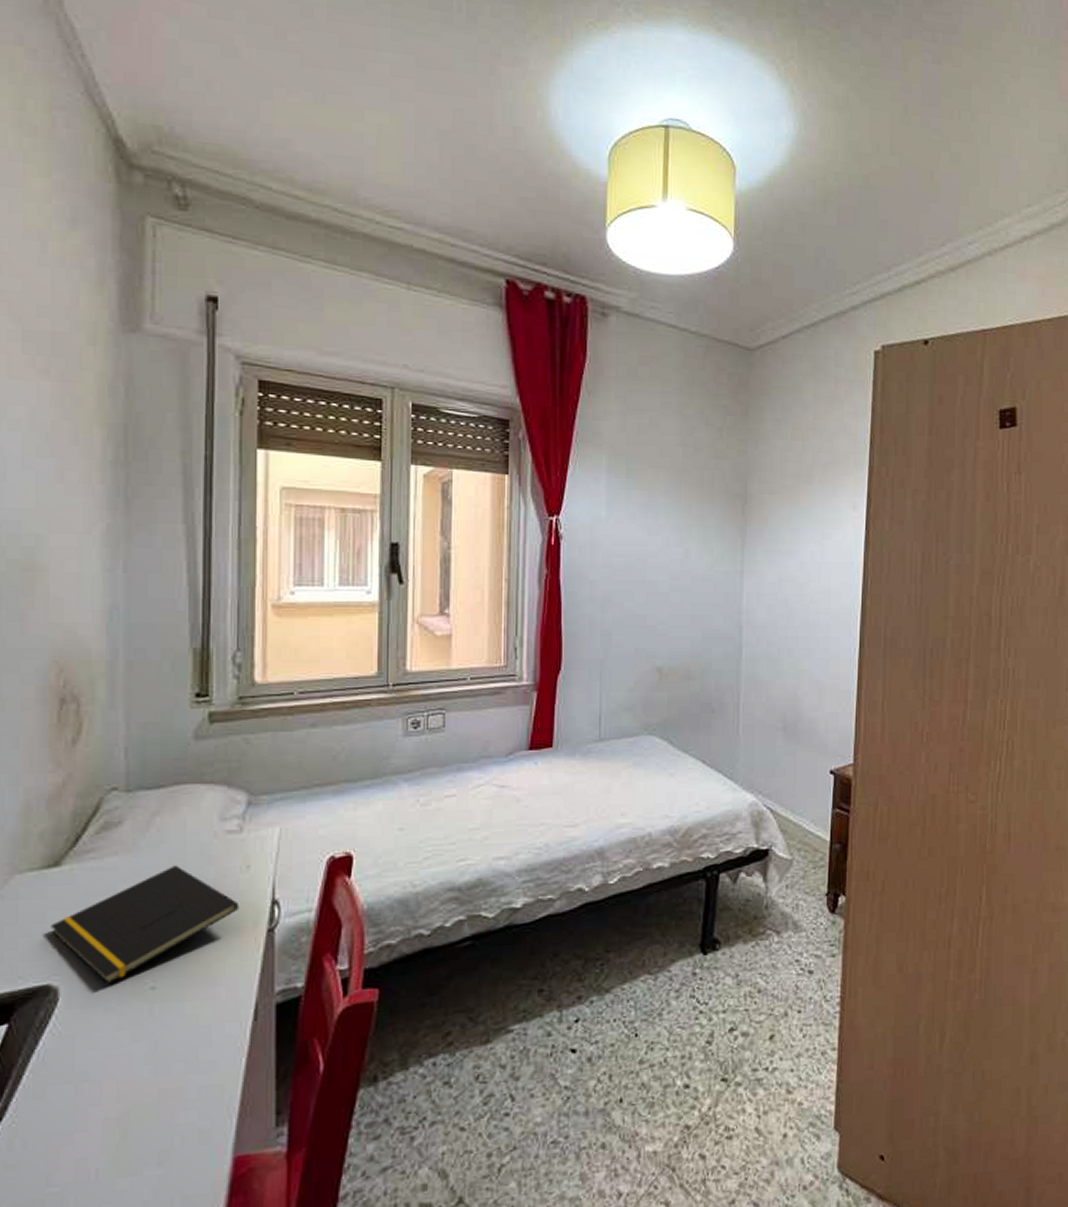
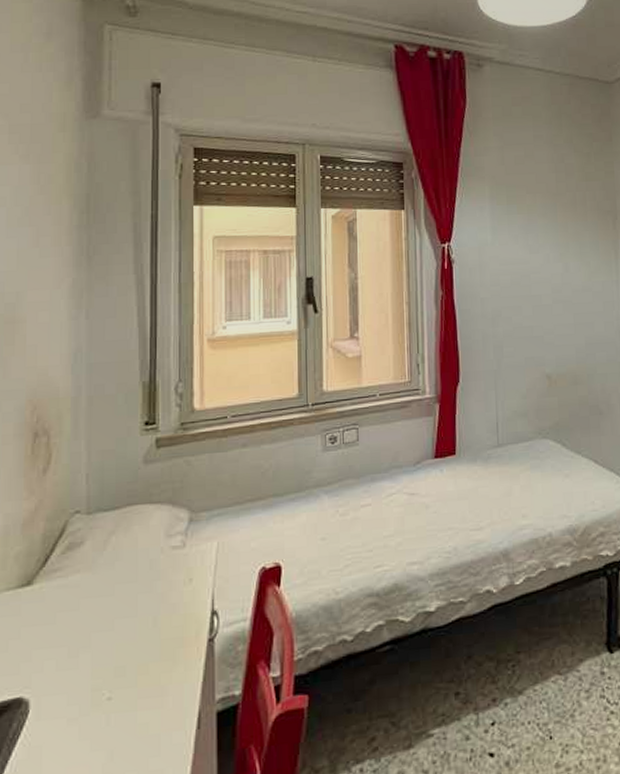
notepad: present [51,865,240,984] -> none [23,581,184,696]

